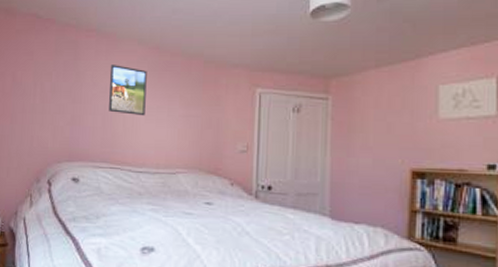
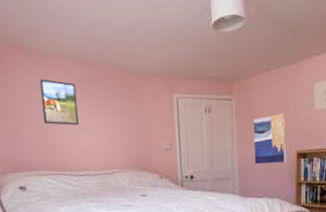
wall art: none [352,119,398,181] -> present [253,112,287,164]

